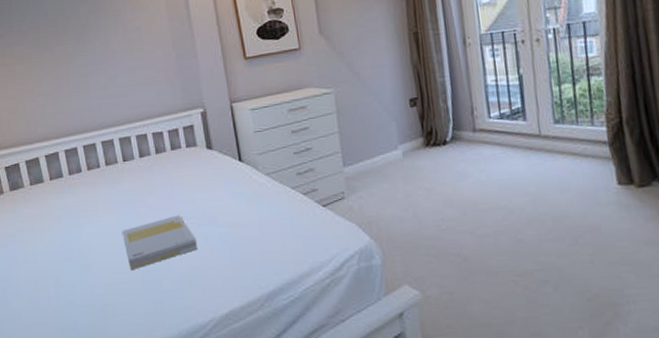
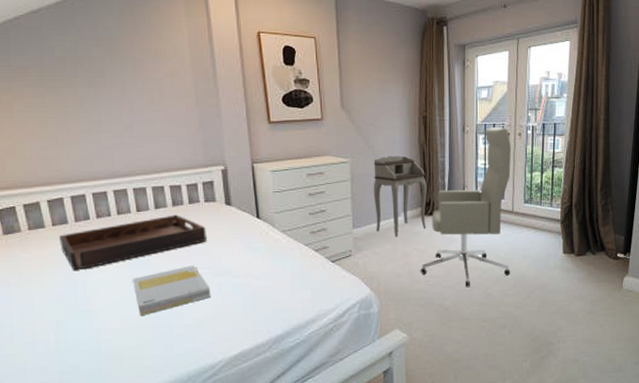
serving tray: none [56,162,190,224] -> present [59,214,207,270]
desk: none [360,80,430,174] -> present [373,155,427,236]
office chair: none [428,34,547,233] -> present [420,127,512,288]

